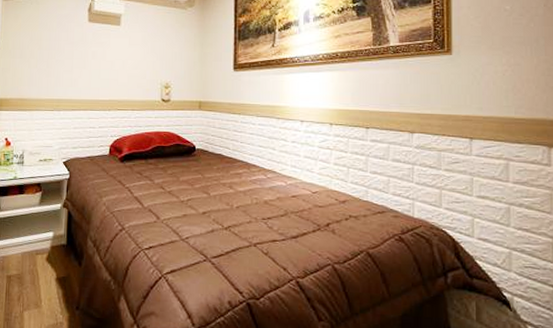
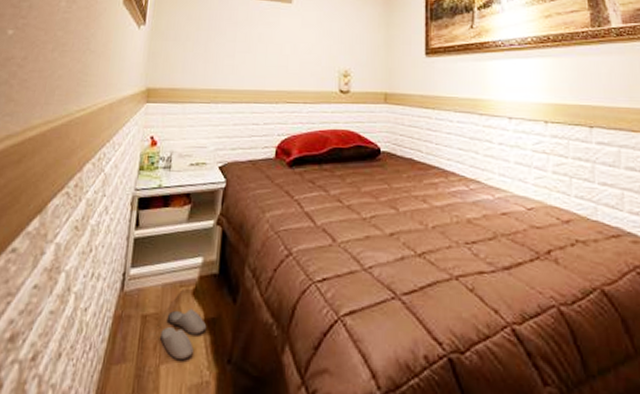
slippers: none [23,271,59,308] -> present [160,309,207,361]

